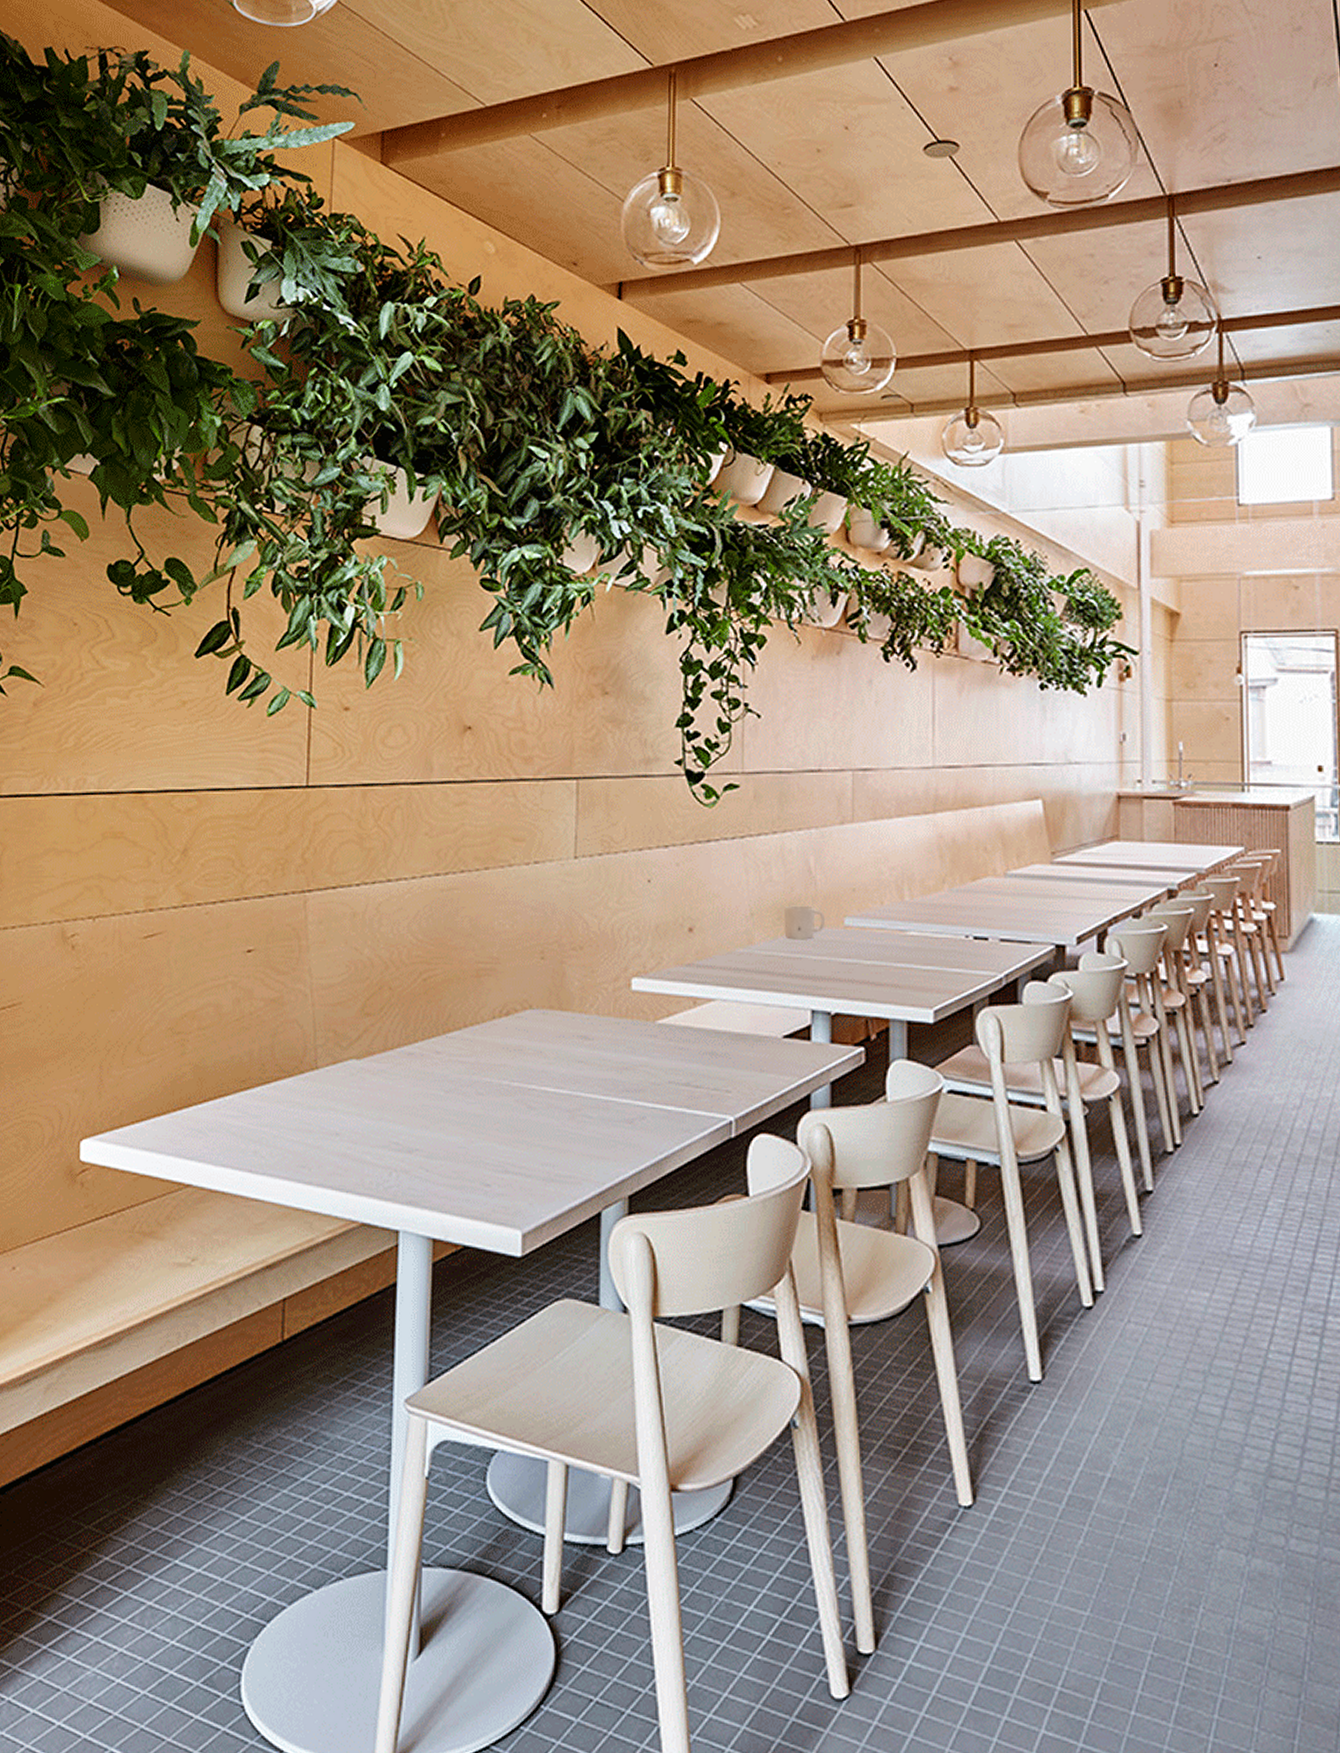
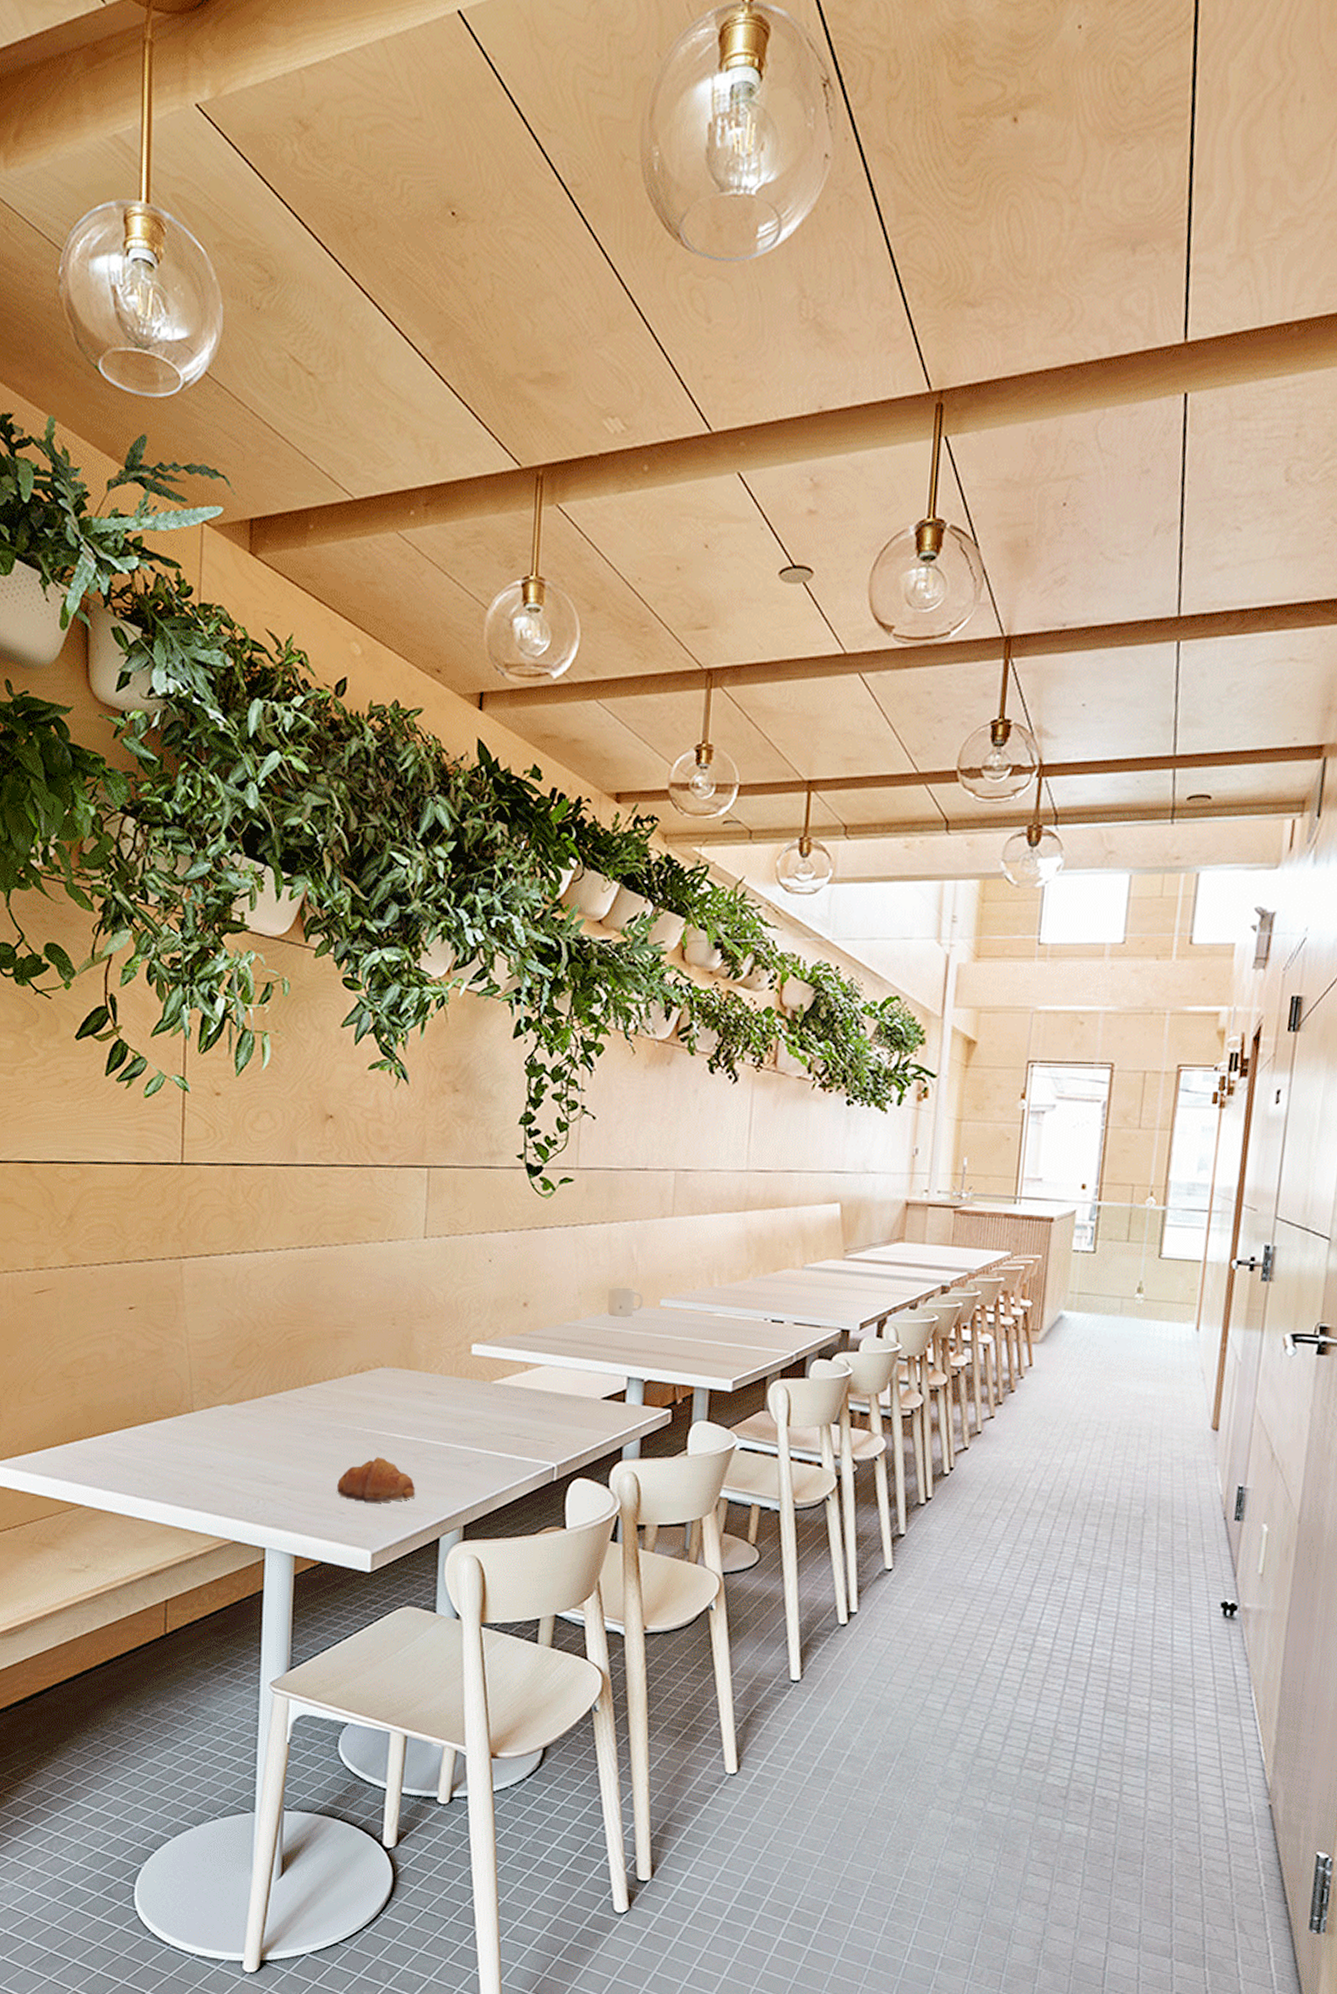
croissant: none [481,1115,572,1173] -> present [337,1456,416,1504]

